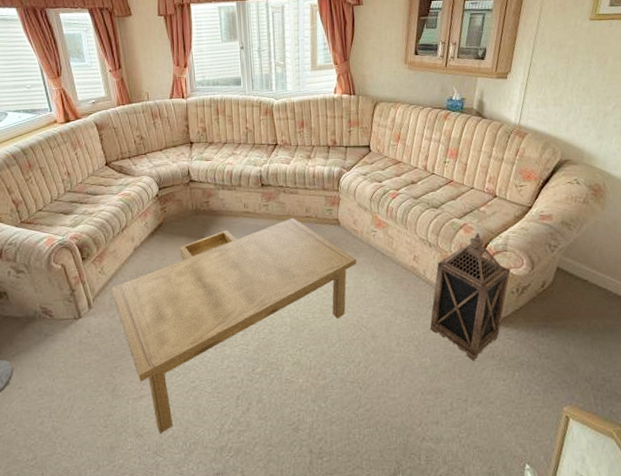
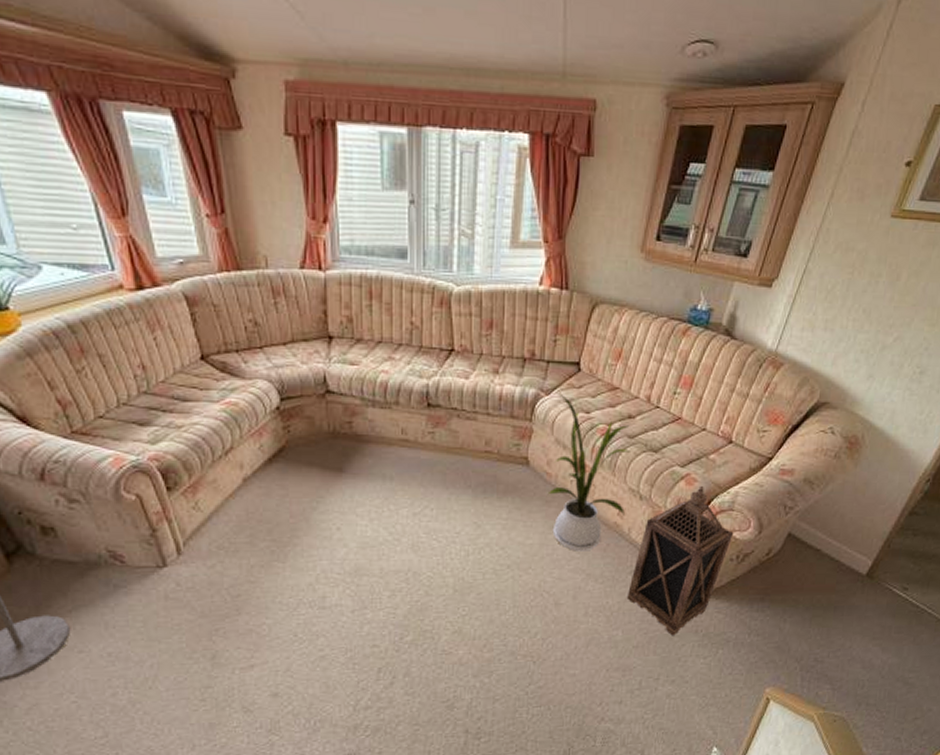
coffee table: present [111,217,357,435] -> none [210,451,547,710]
house plant: none [354,168,419,292] -> present [549,391,632,552]

